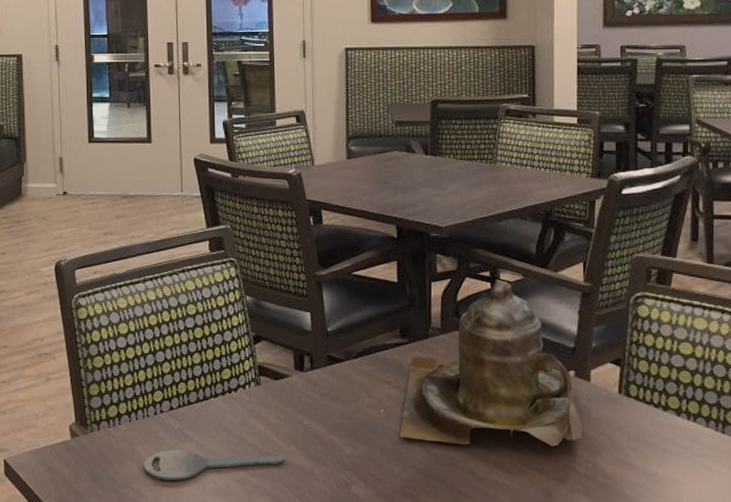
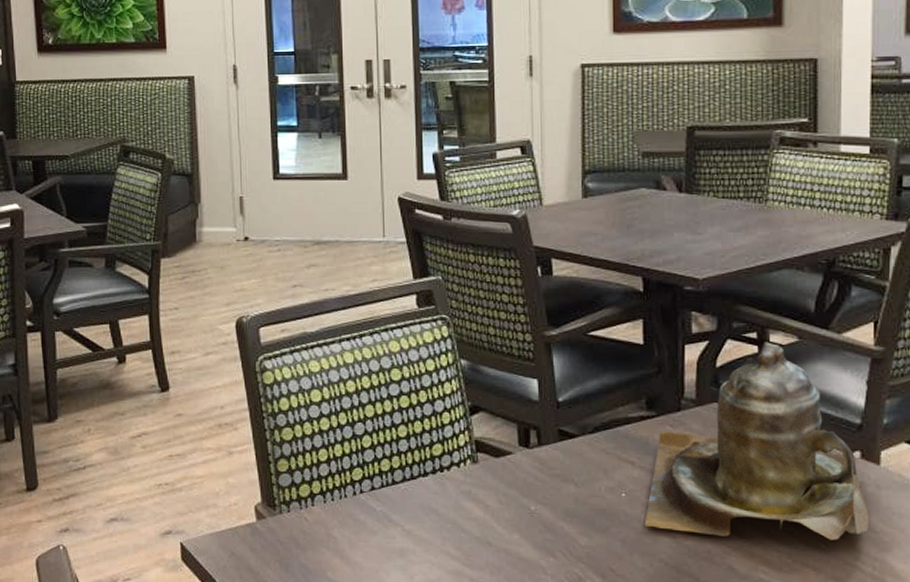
key: present [143,449,285,481] -> none [340,535,507,571]

